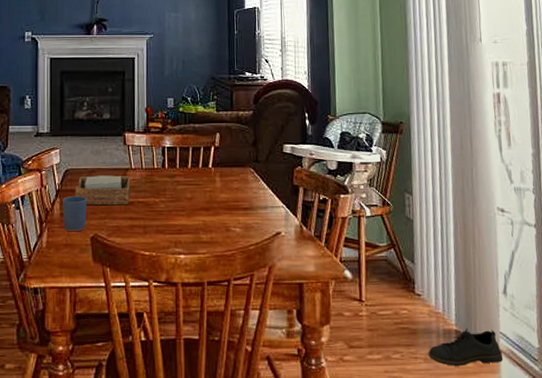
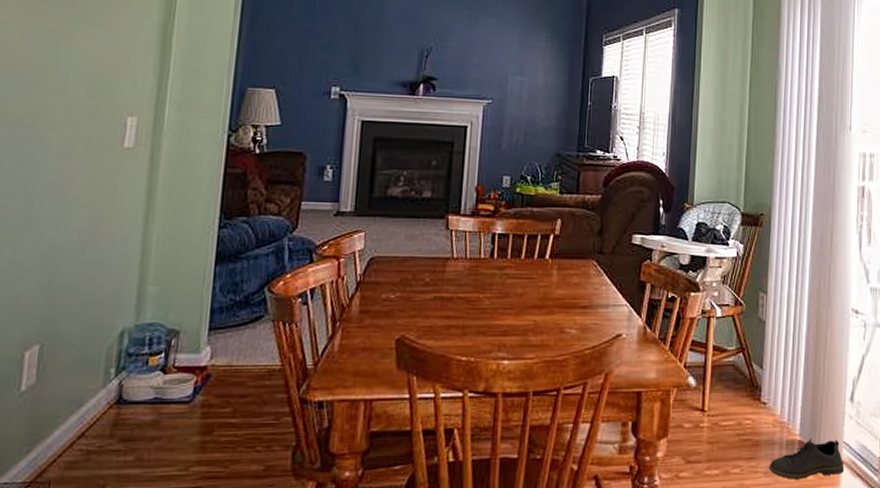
mug: present [63,195,88,232] -> none [362,288,396,333]
napkin holder: present [75,175,131,206] -> none [380,265,451,302]

